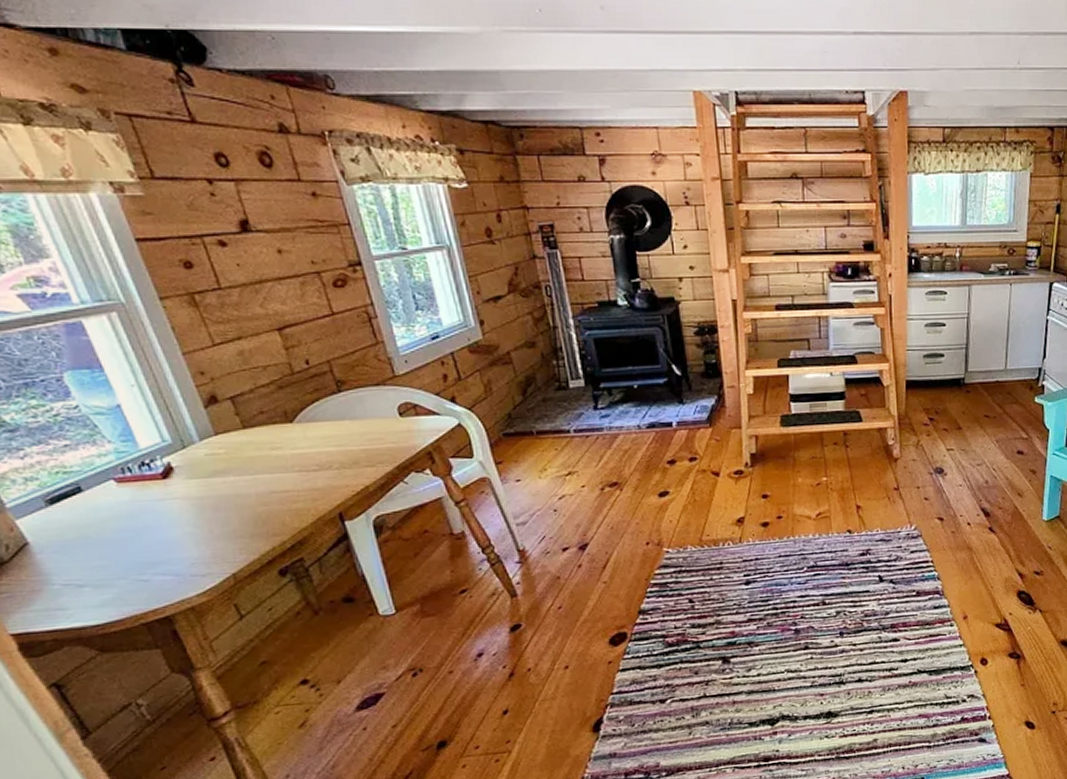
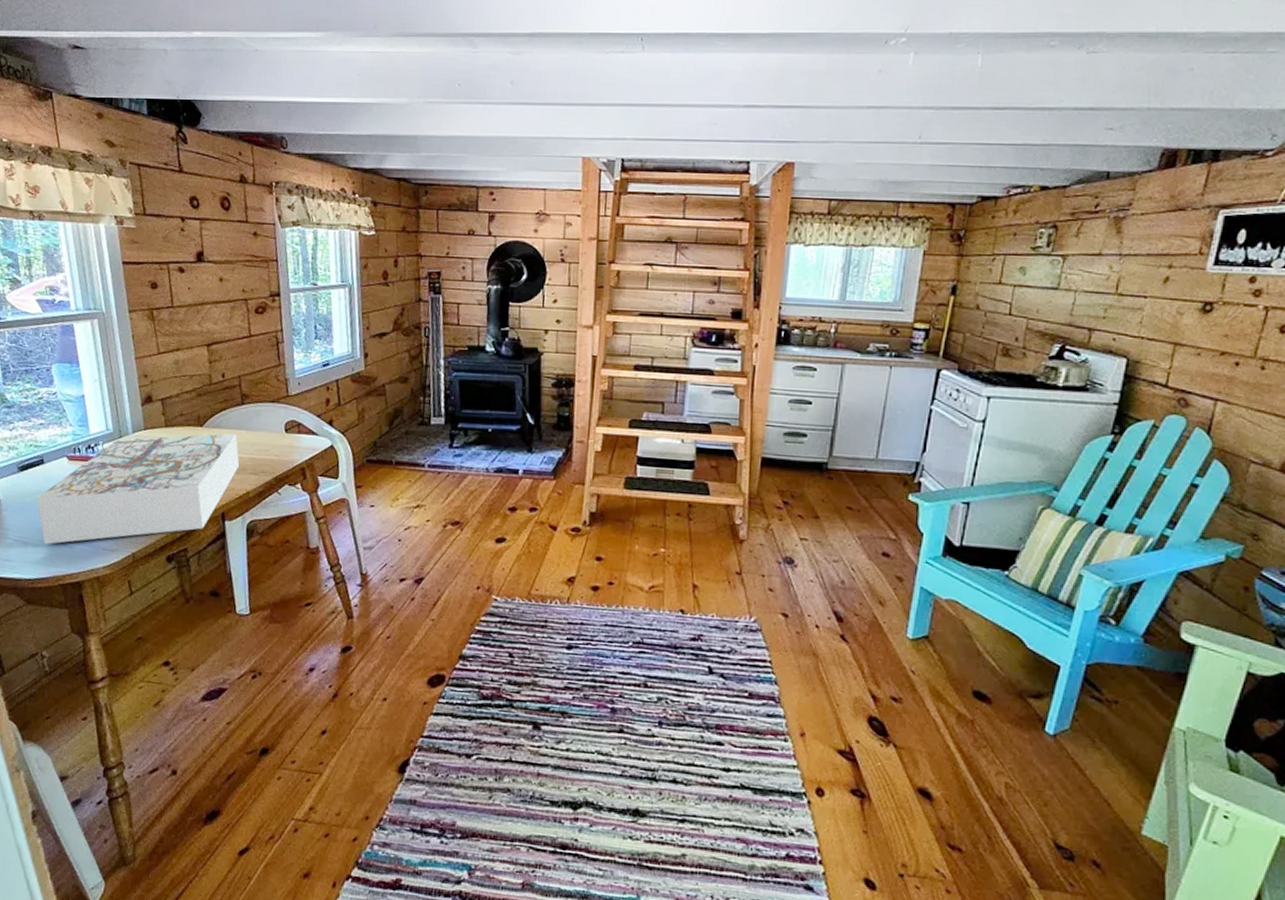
board game: none [82,426,350,582] -> present [36,433,240,544]

